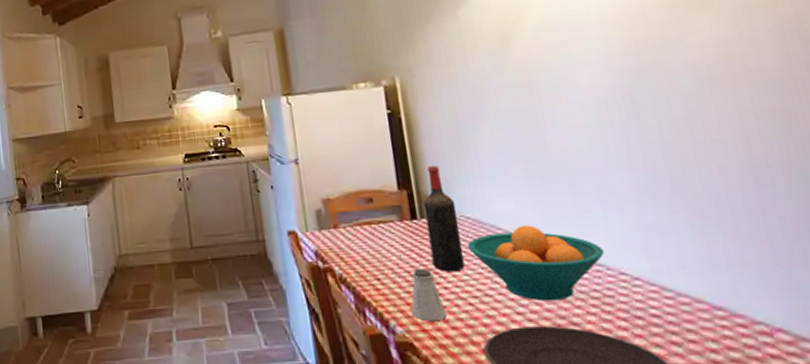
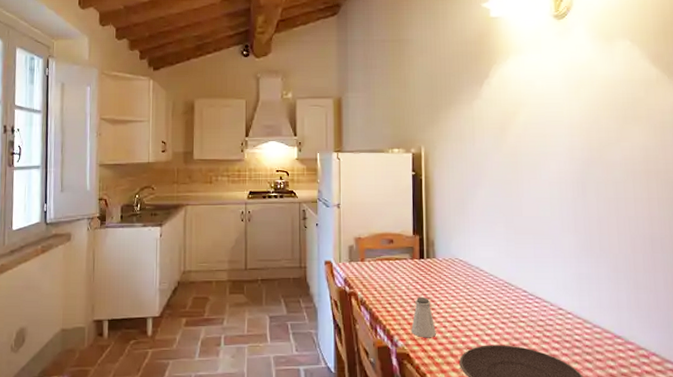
wine bottle: present [423,166,465,272] -> none [430,219,454,301]
fruit bowl: present [467,225,604,301] -> none [458,269,550,327]

